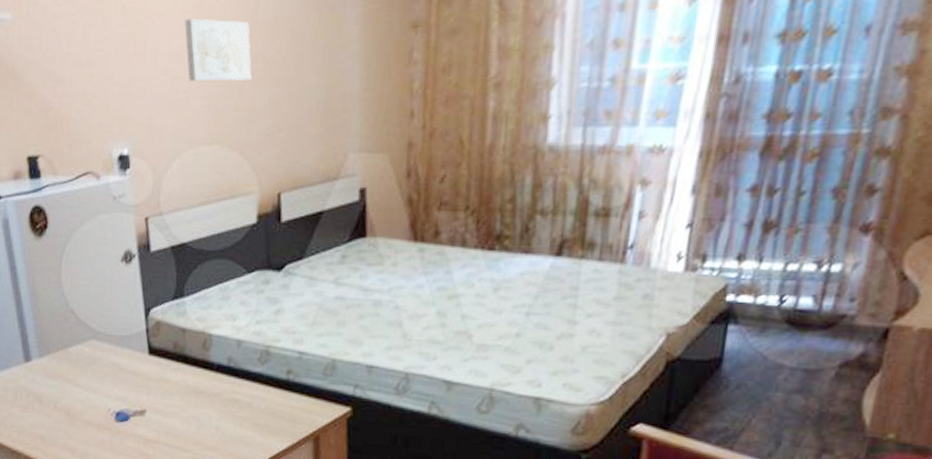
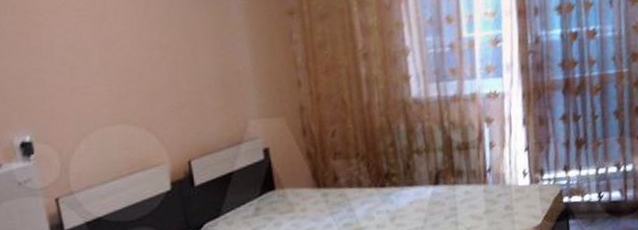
wall art: present [185,18,252,82] -> none [78,15,150,70]

